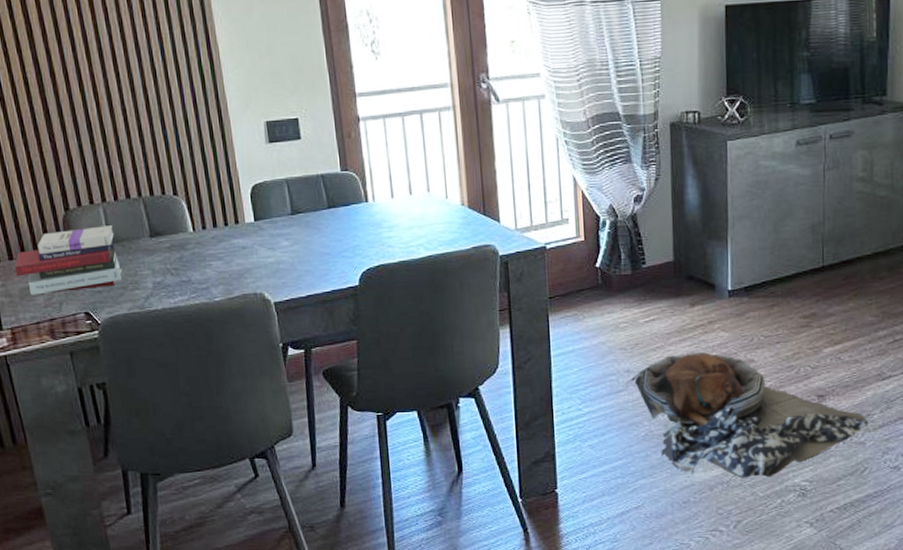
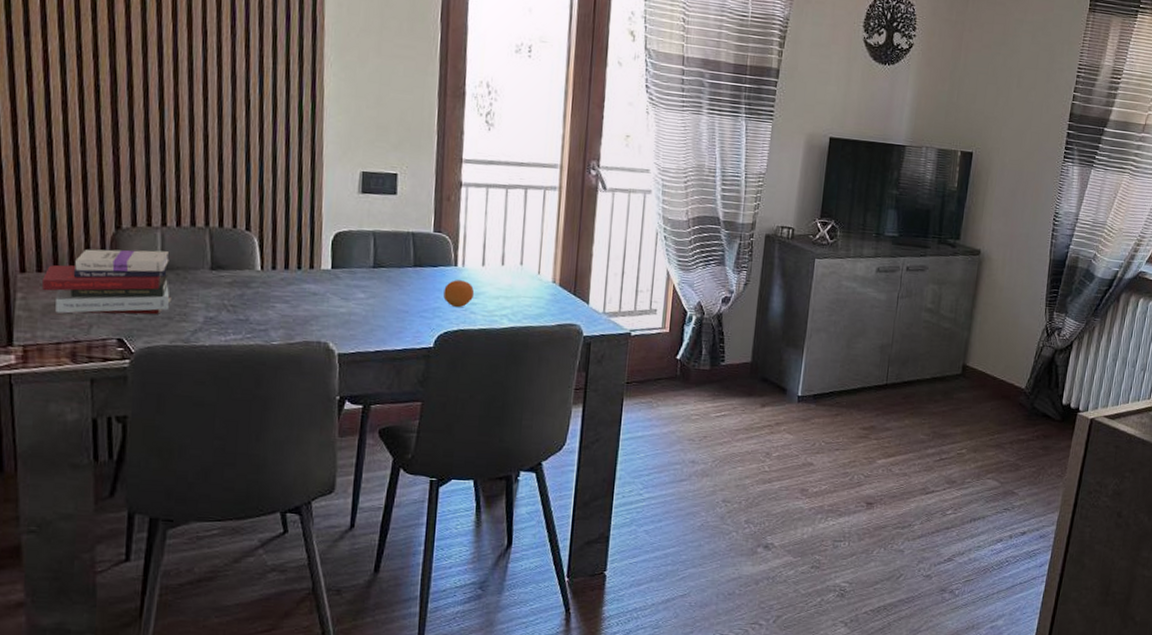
fruit: none [359,215,389,243] -> present [443,280,475,308]
dog bed: present [625,352,869,478] -> none [689,450,909,575]

